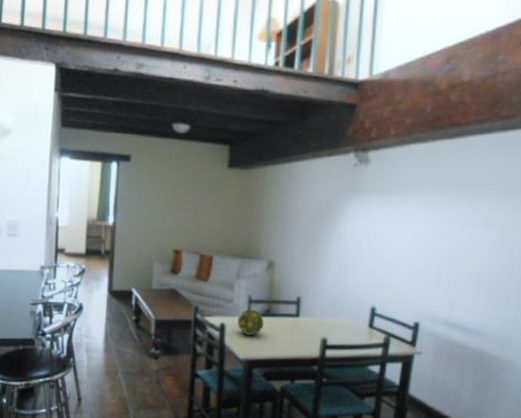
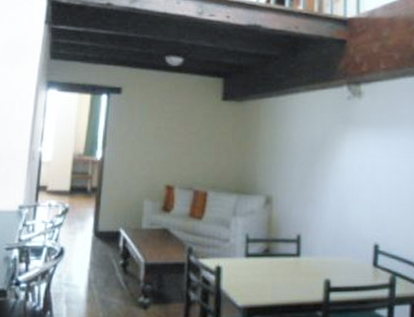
decorative ball: present [238,309,265,336] -> none [235,249,264,280]

